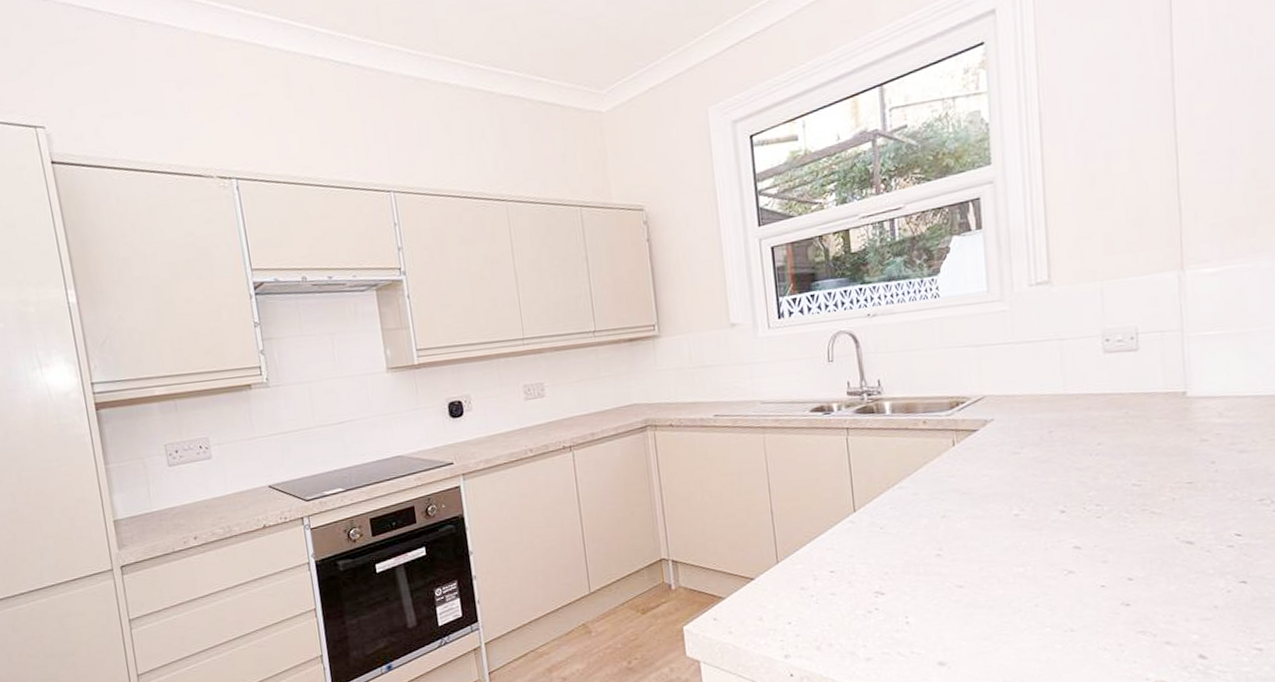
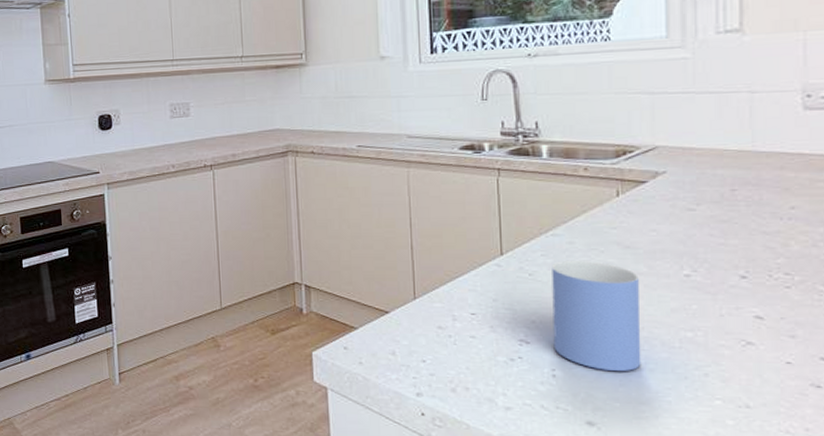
mug: none [900,509,982,612] -> present [552,261,641,371]

